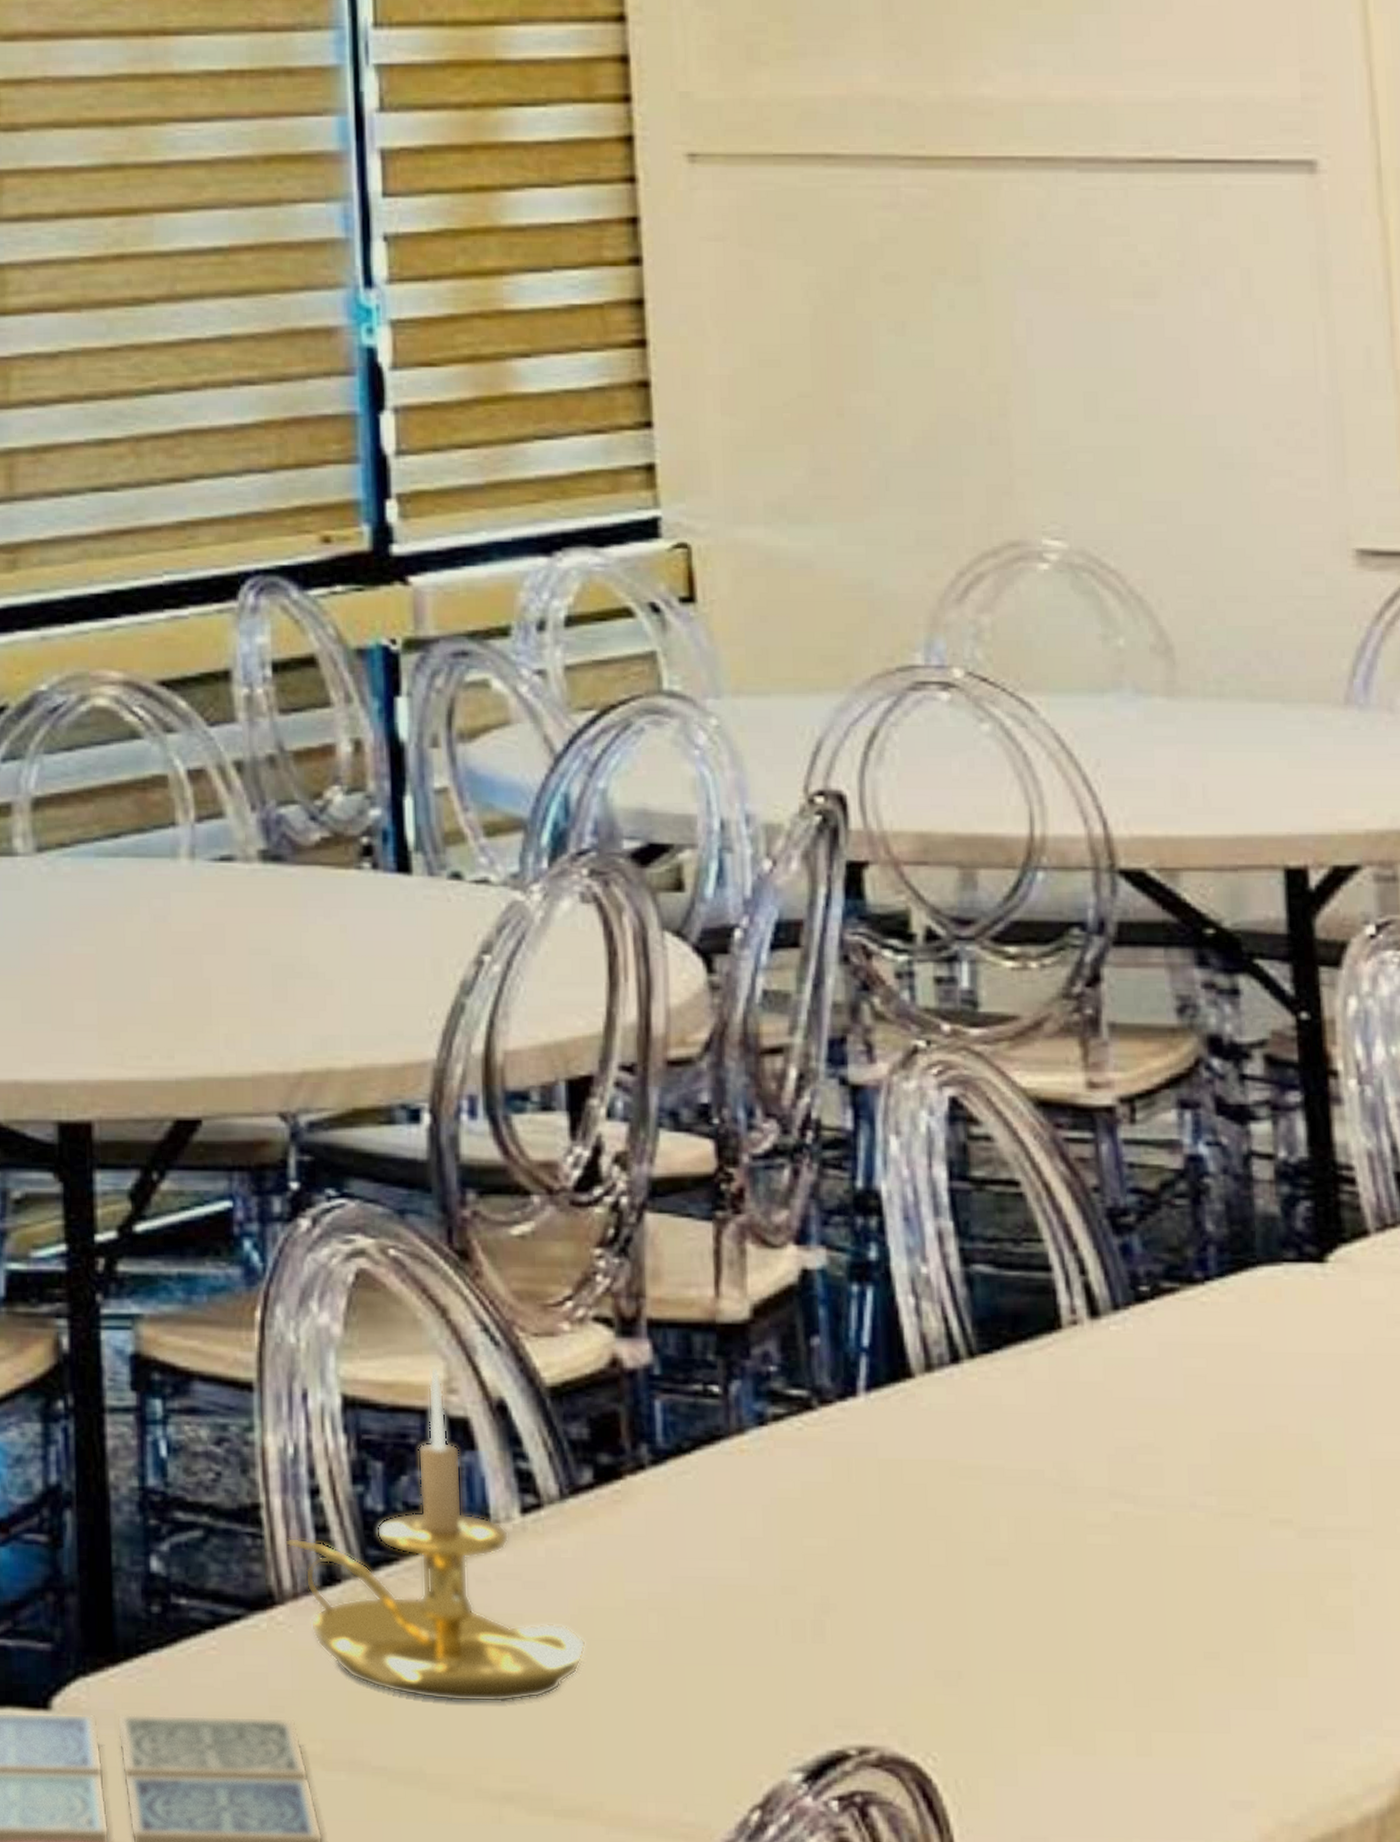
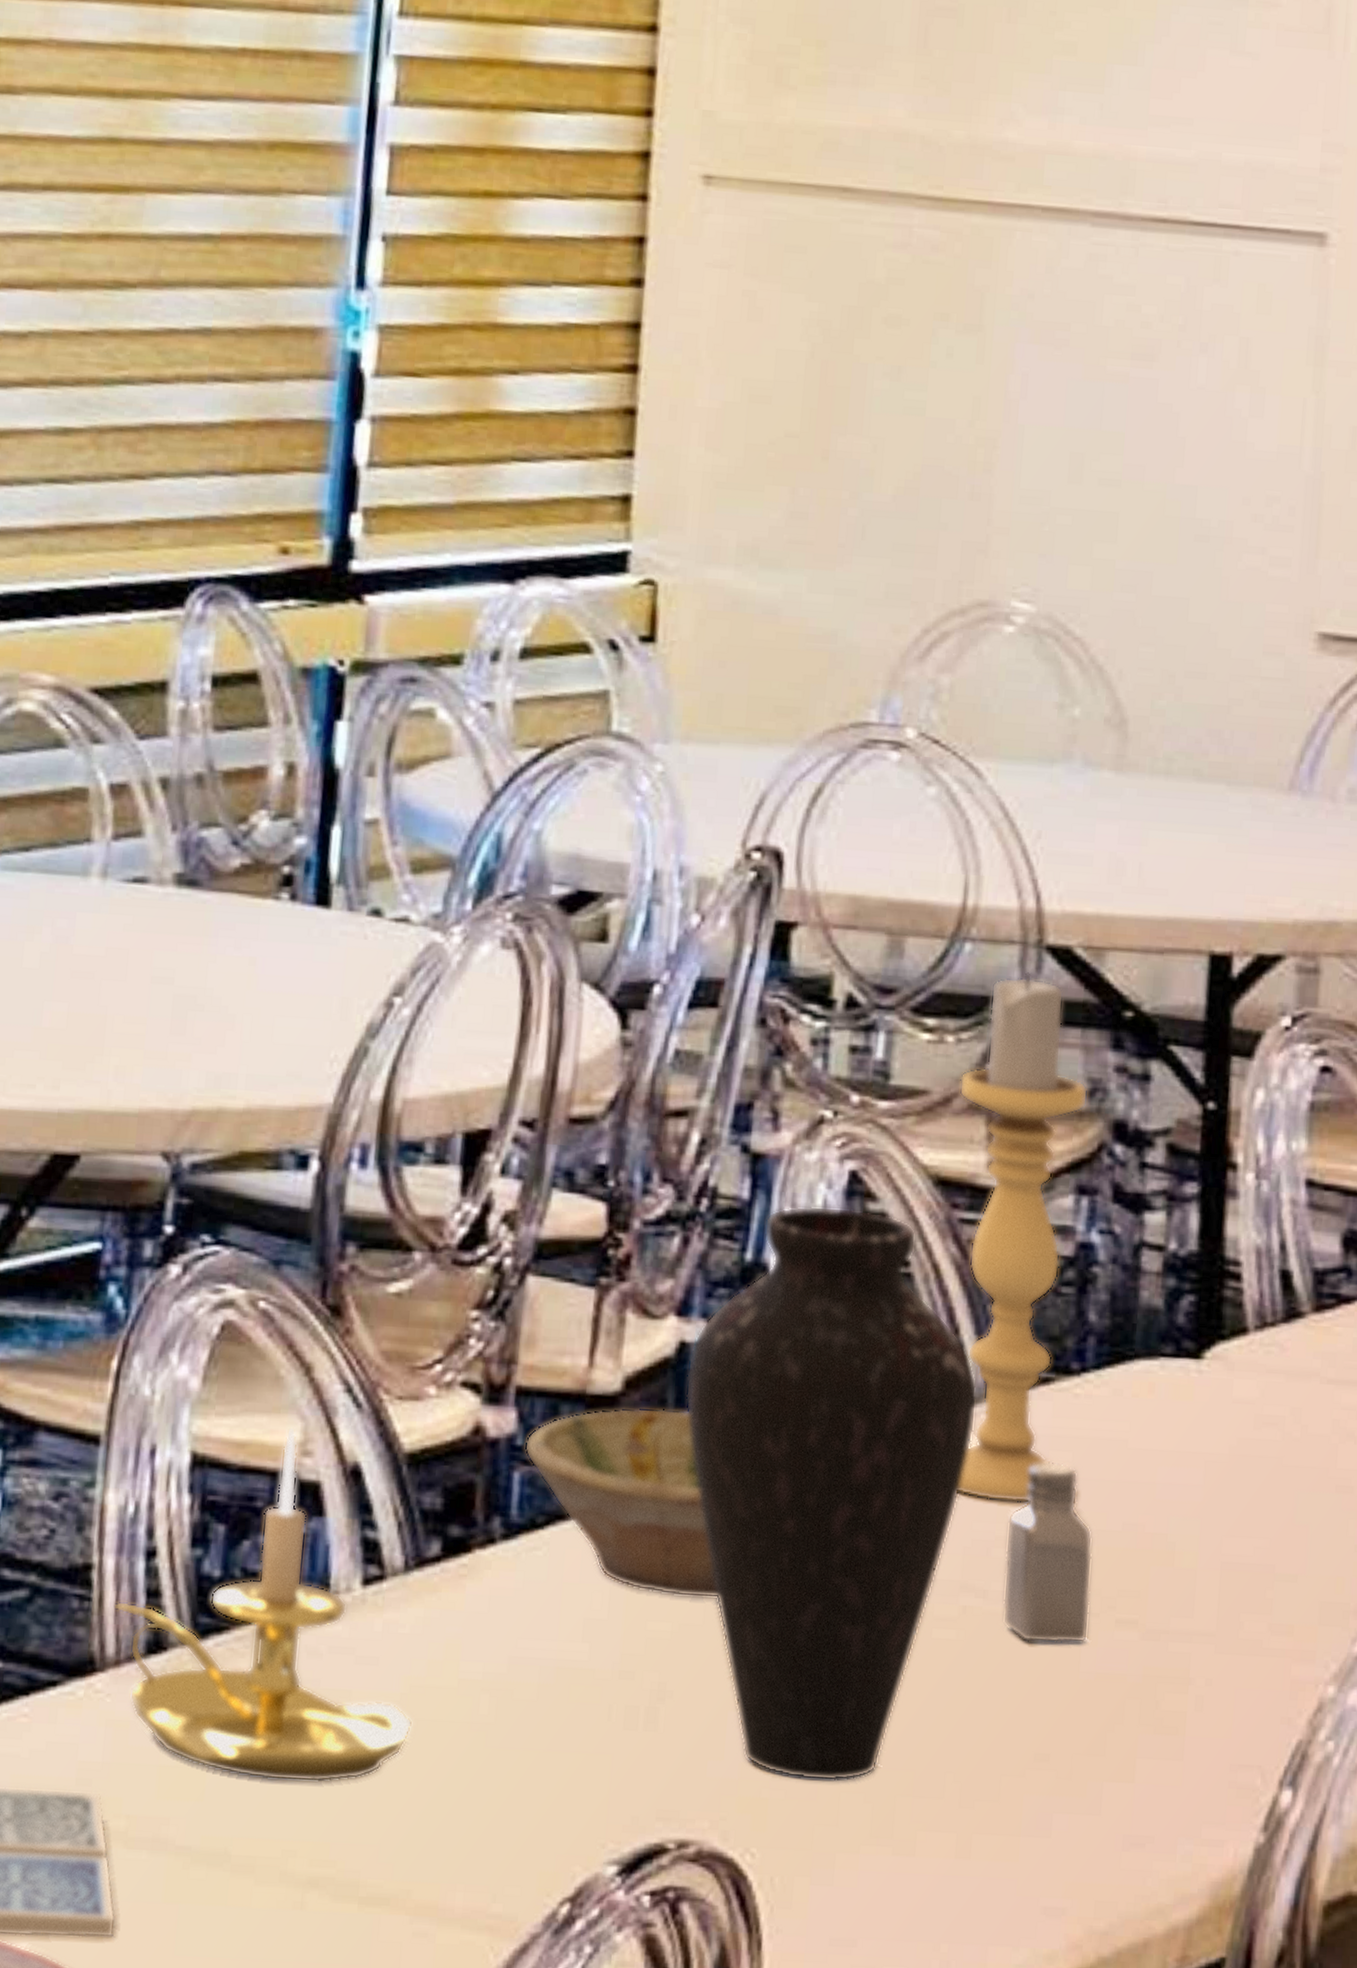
bowl: none [662,1333,869,1514] -> present [524,1408,718,1599]
vase: none [812,1132,1105,1686] -> present [685,1205,977,1782]
candle holder: none [1048,897,1188,1410] -> present [958,972,1088,1503]
saltshaker: none [1148,1368,1244,1545] -> present [1002,1461,1093,1644]

